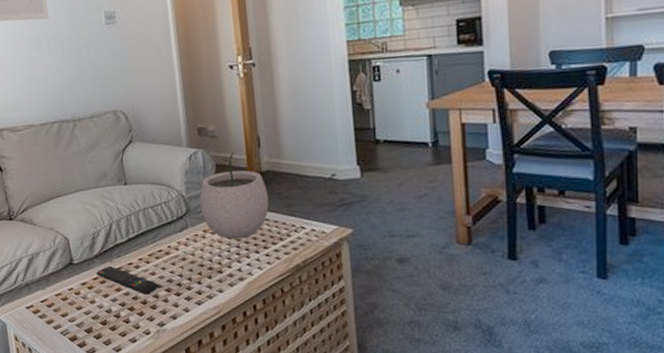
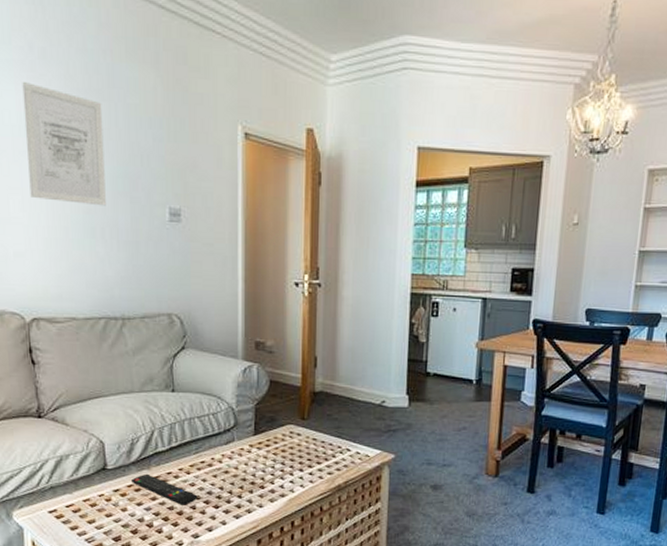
plant pot: present [199,152,269,239] -> none [249,370,319,456]

